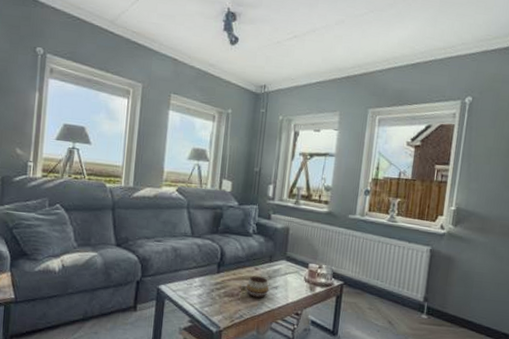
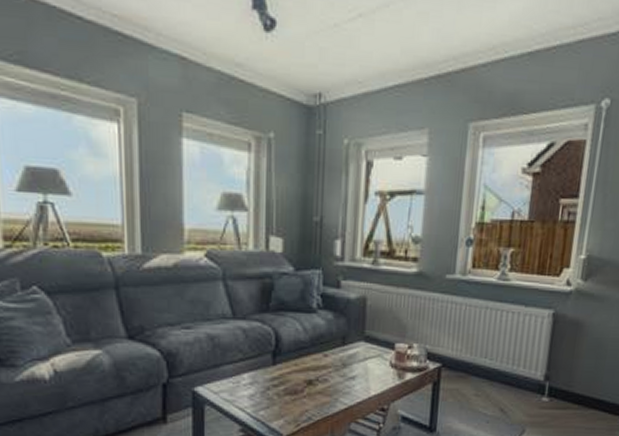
decorative bowl: present [246,276,270,298] -> none [313,365,344,393]

